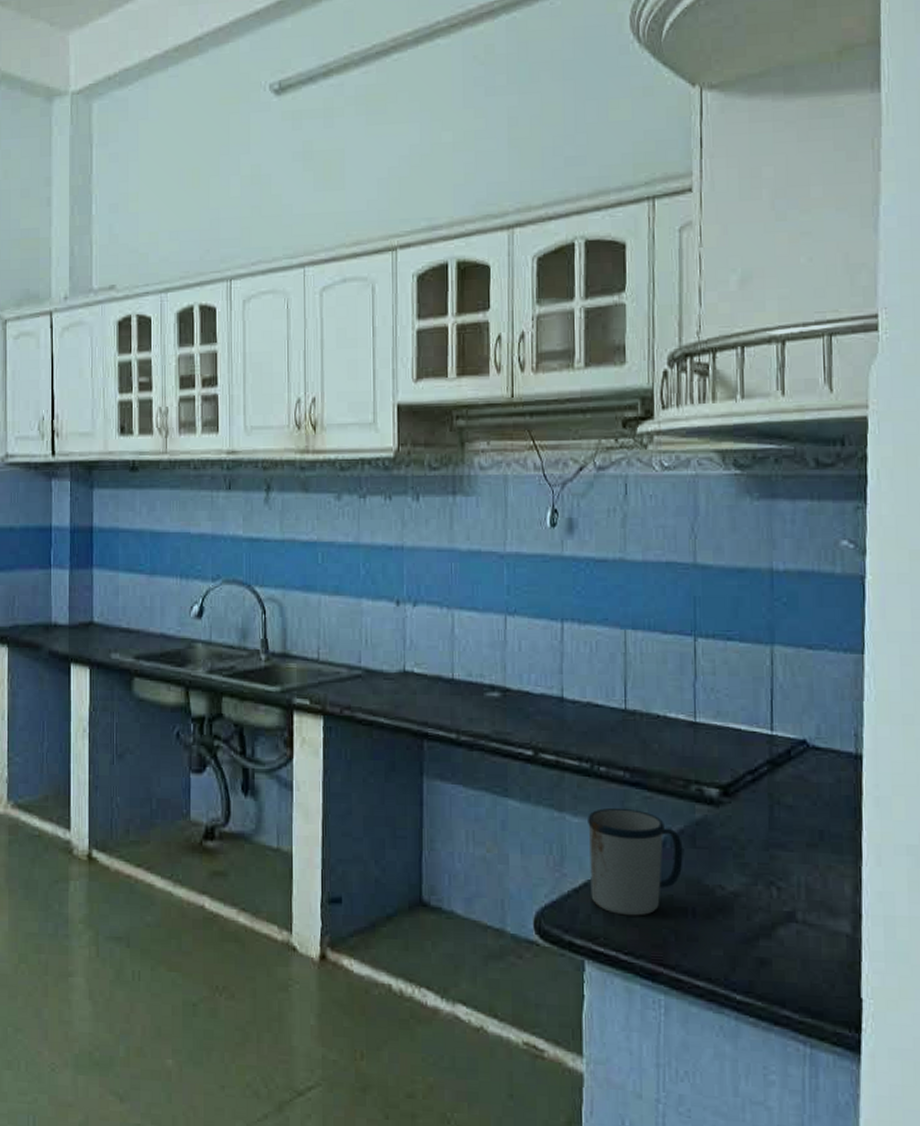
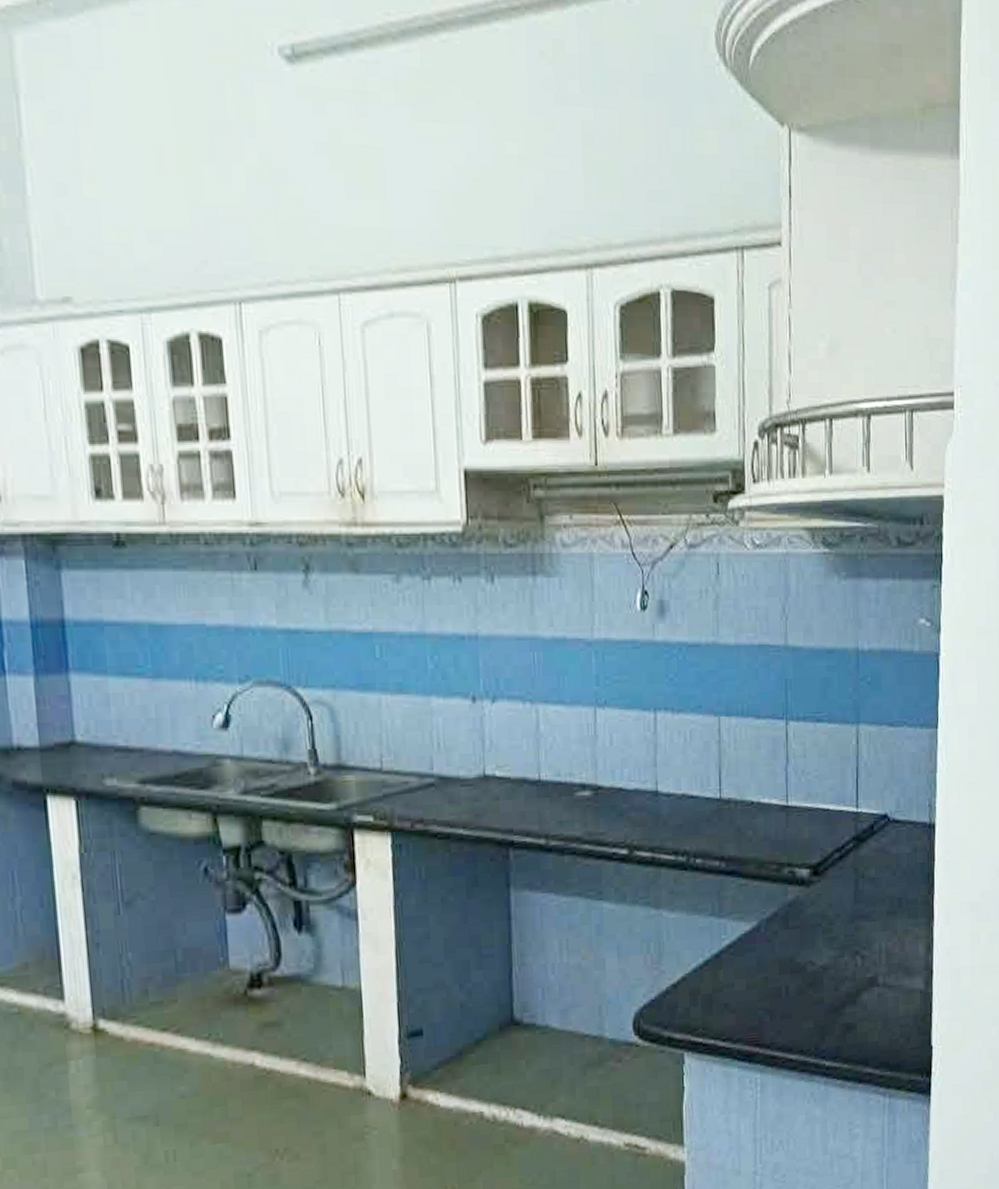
mug: present [588,807,683,916] -> none [685,897,777,1004]

